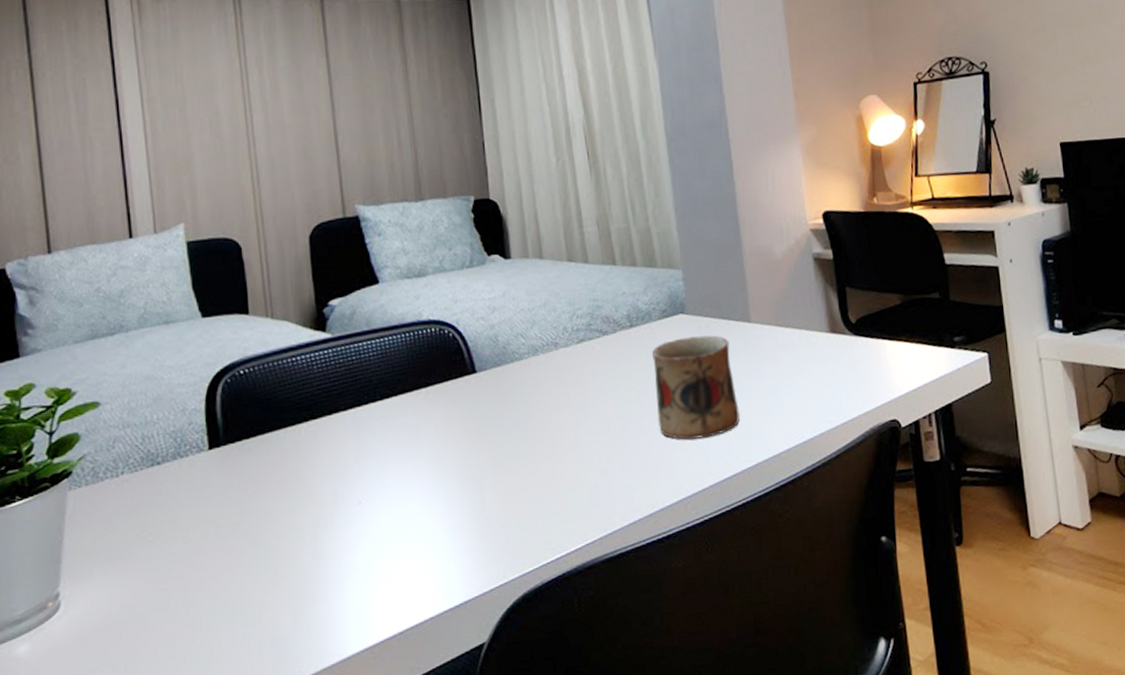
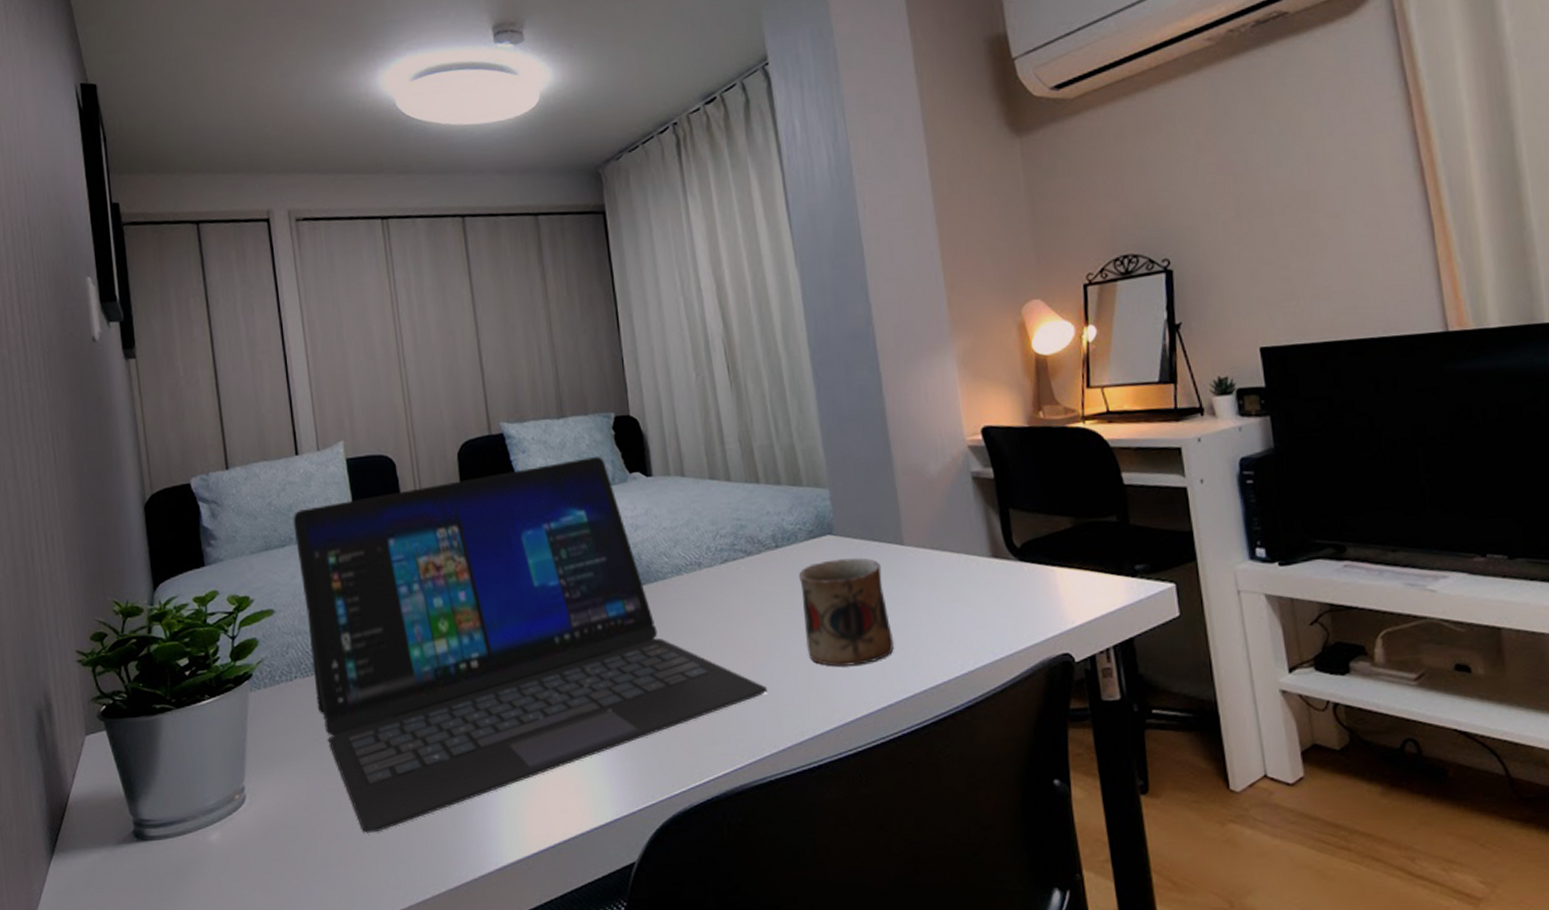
laptop: none [124,239,620,633] -> present [293,457,768,833]

